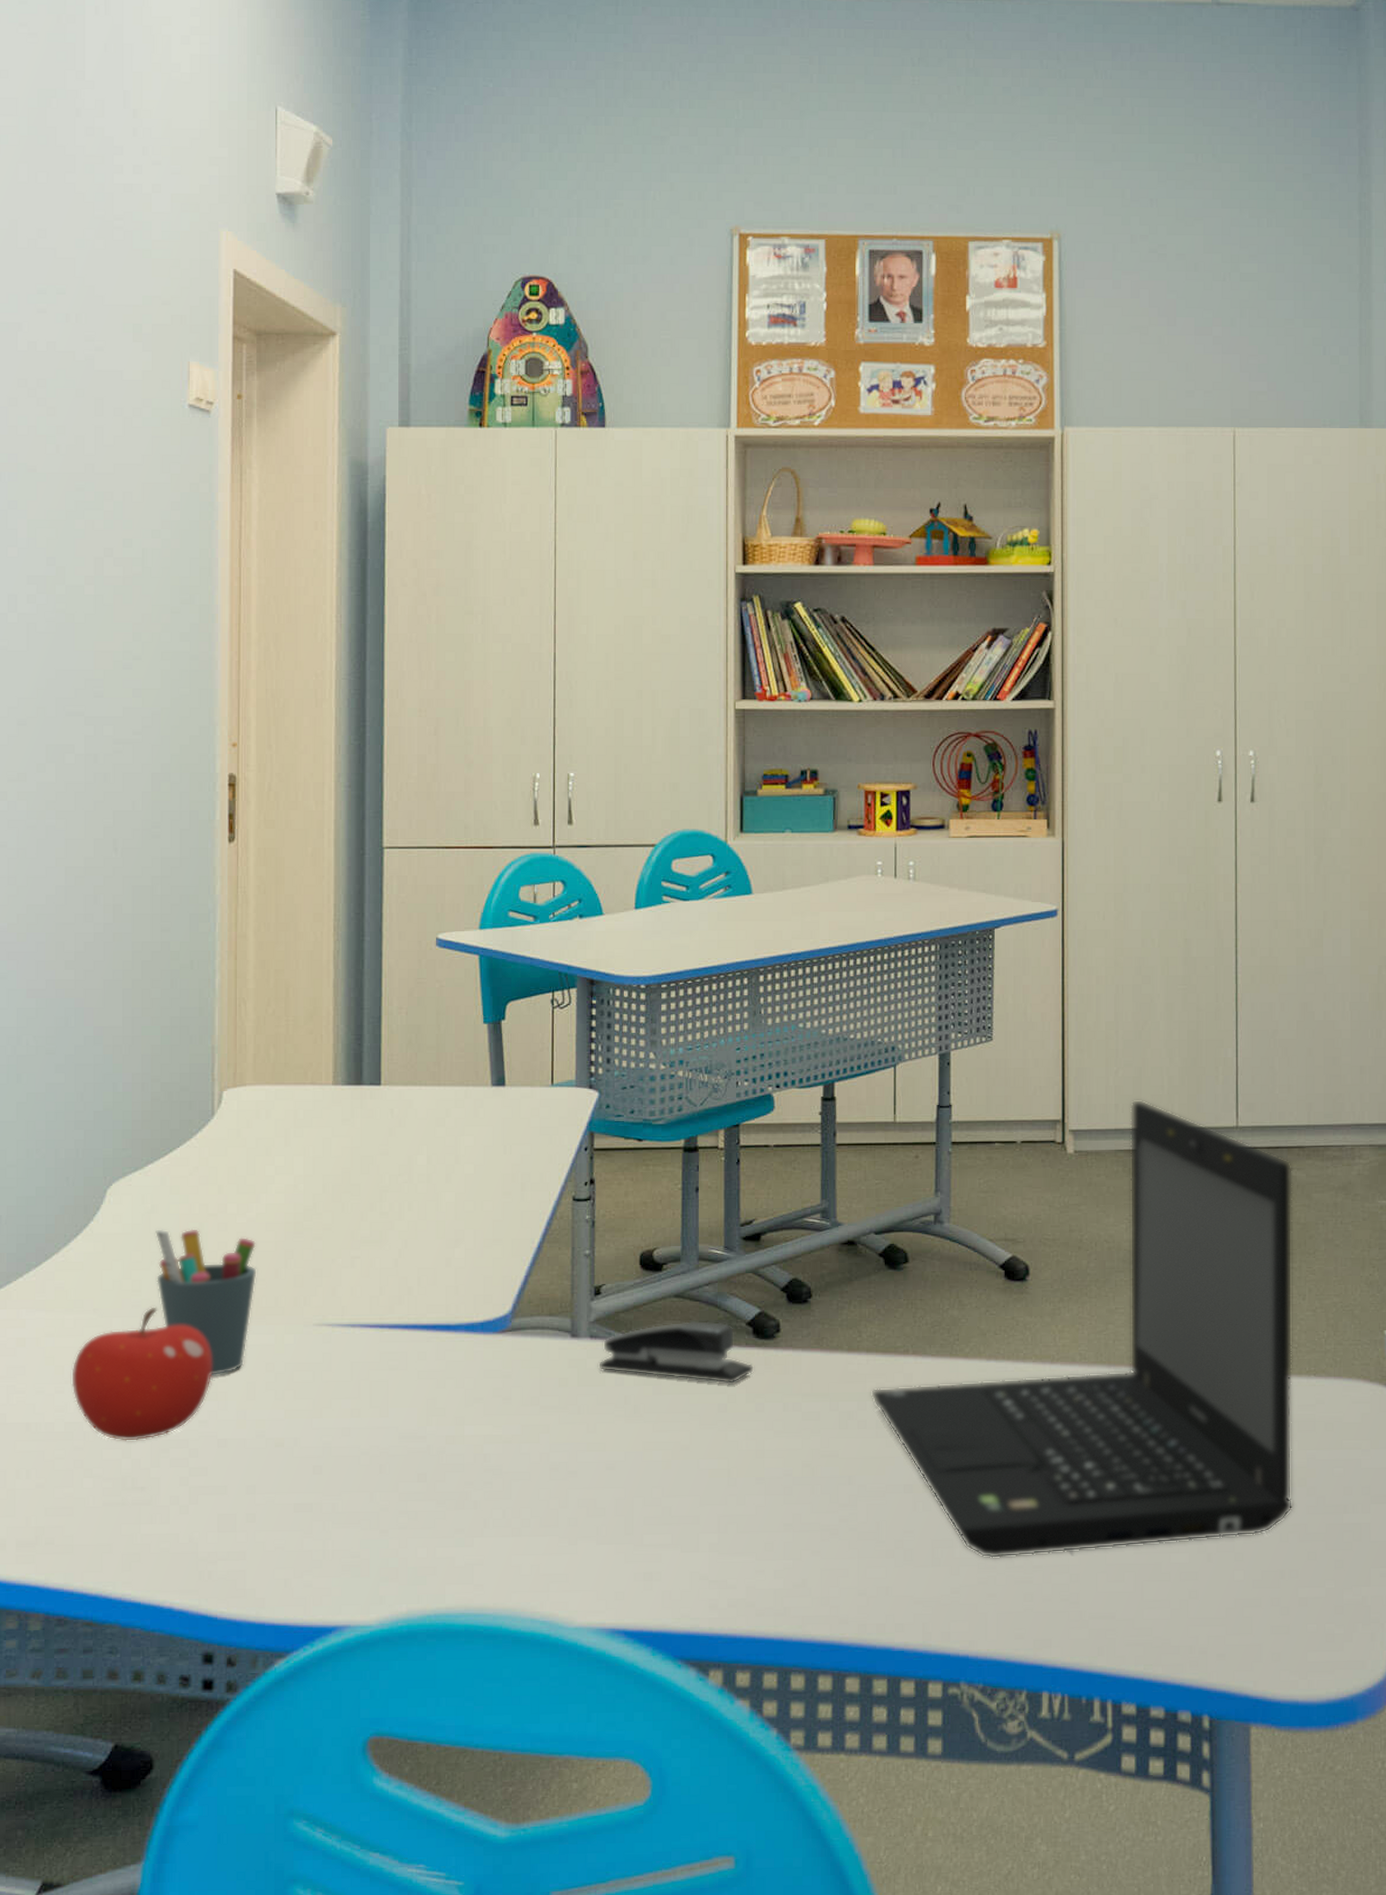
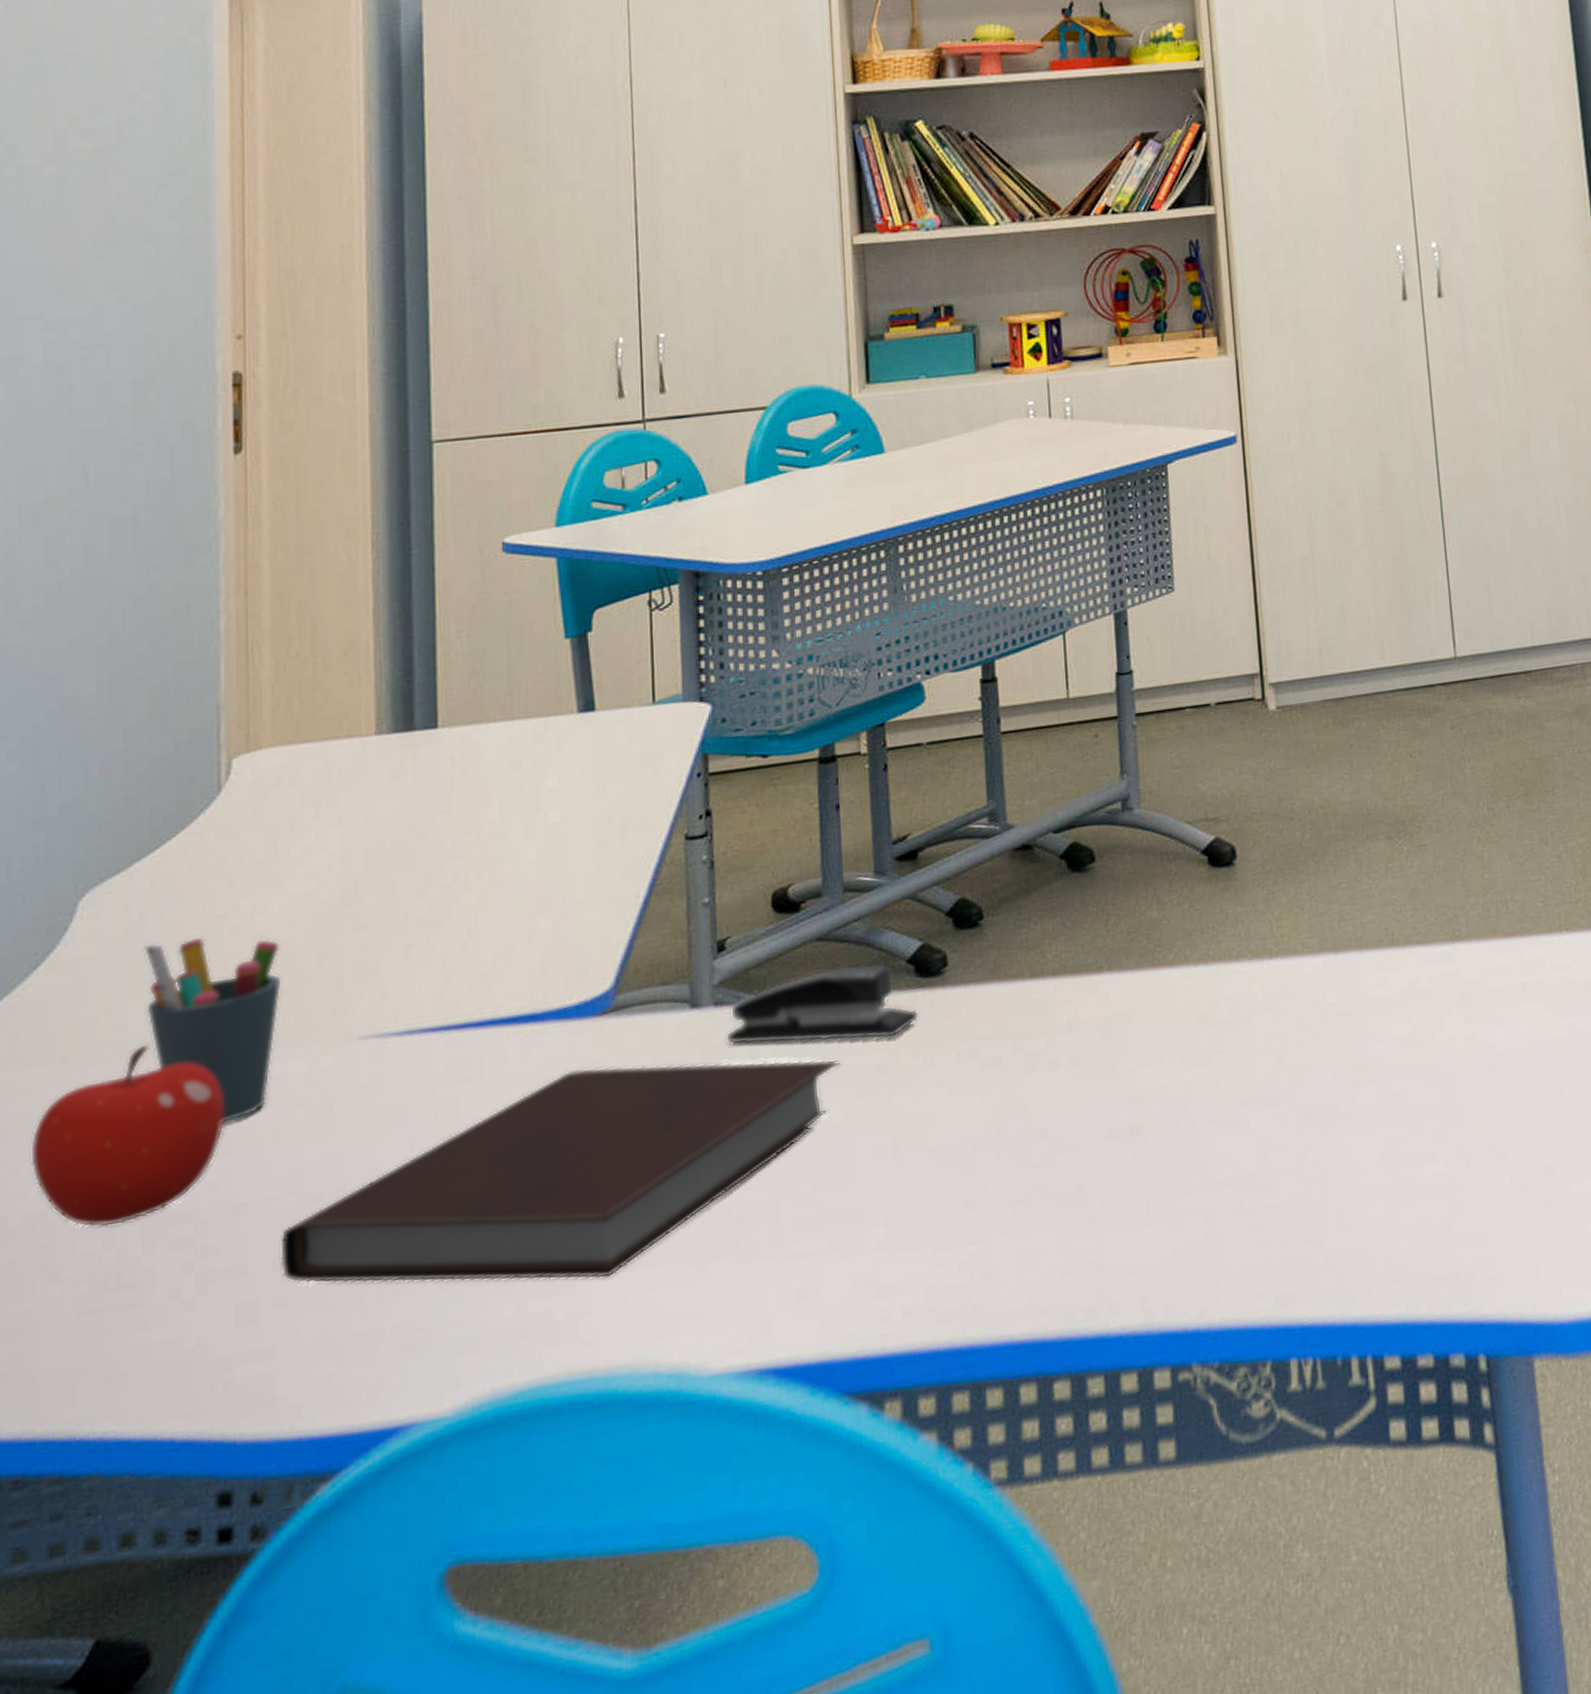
notebook: none [252,1373,687,1540] -> present [280,1059,839,1284]
laptop: present [870,1099,1293,1559] -> none [1060,639,1558,1205]

